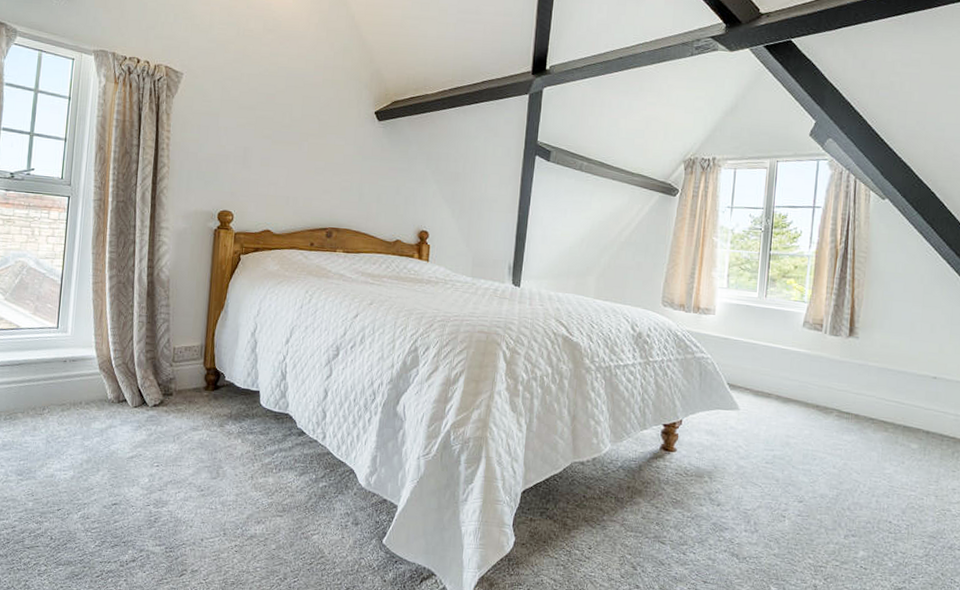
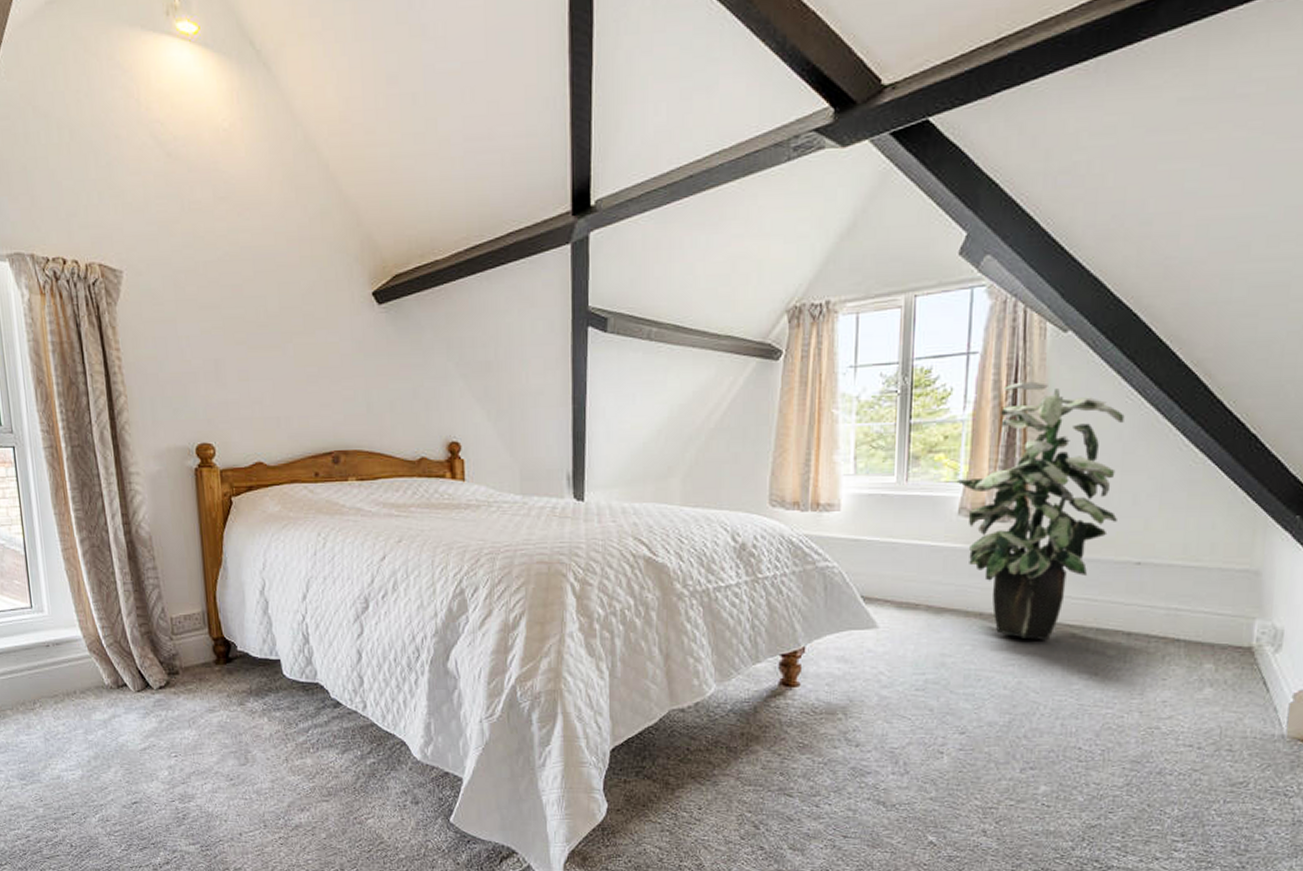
indoor plant: none [802,232,925,431] -> present [956,381,1125,640]

